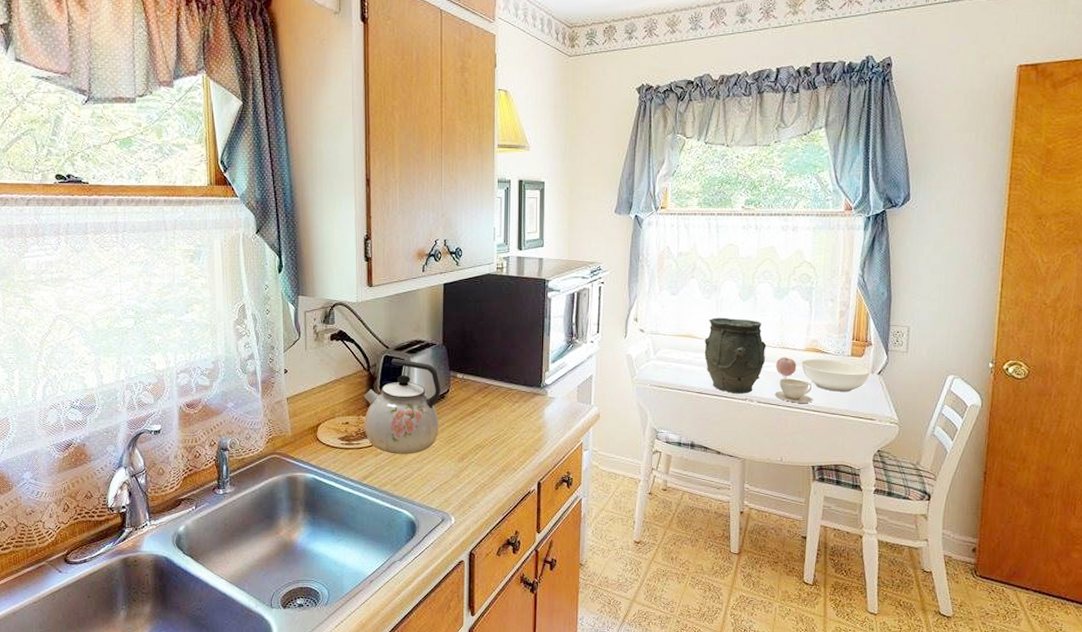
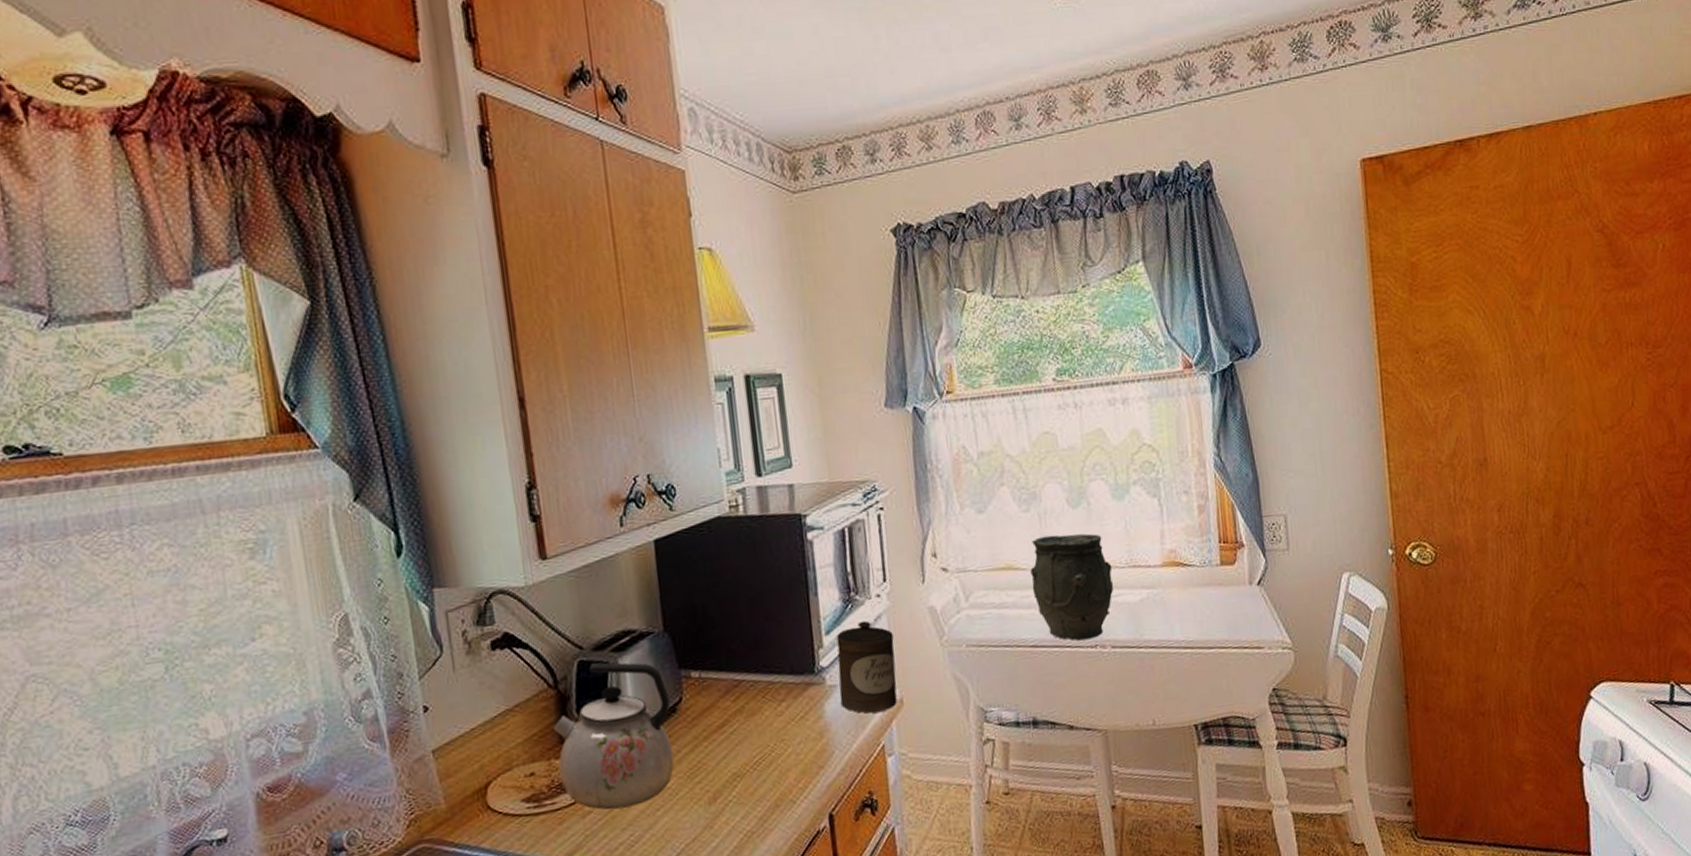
canister: none [556,357,599,420] -> present [836,620,897,714]
teacup: present [775,378,813,403] -> none [1132,606,1183,641]
fruit: present [776,357,797,377] -> none [1127,578,1155,607]
bowl: present [801,359,870,393] -> none [1160,573,1248,618]

